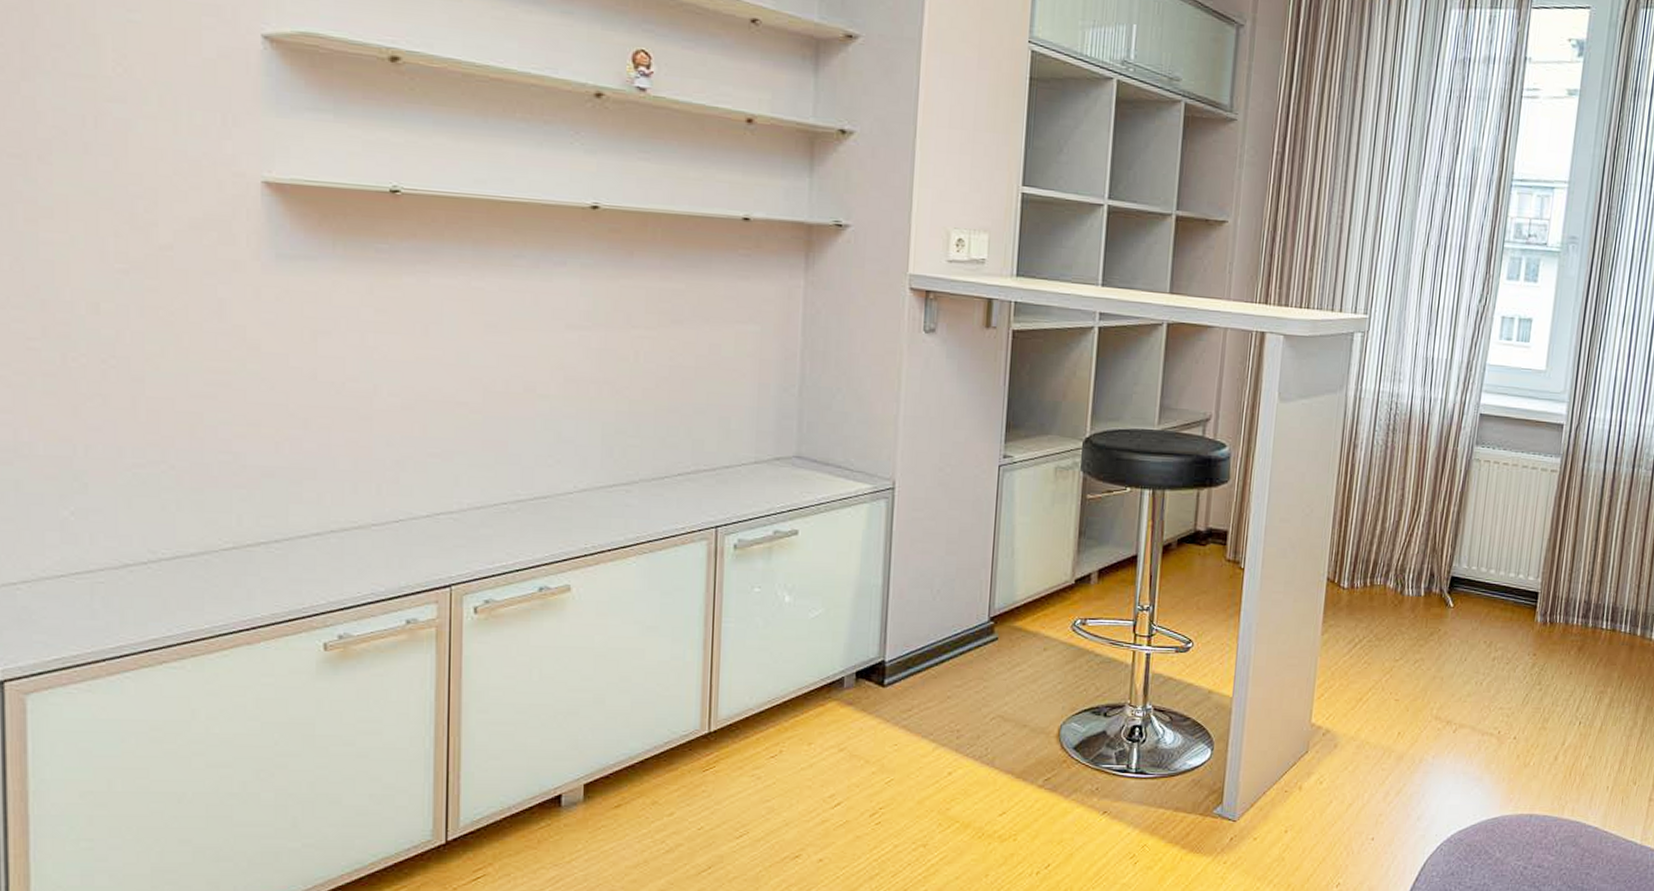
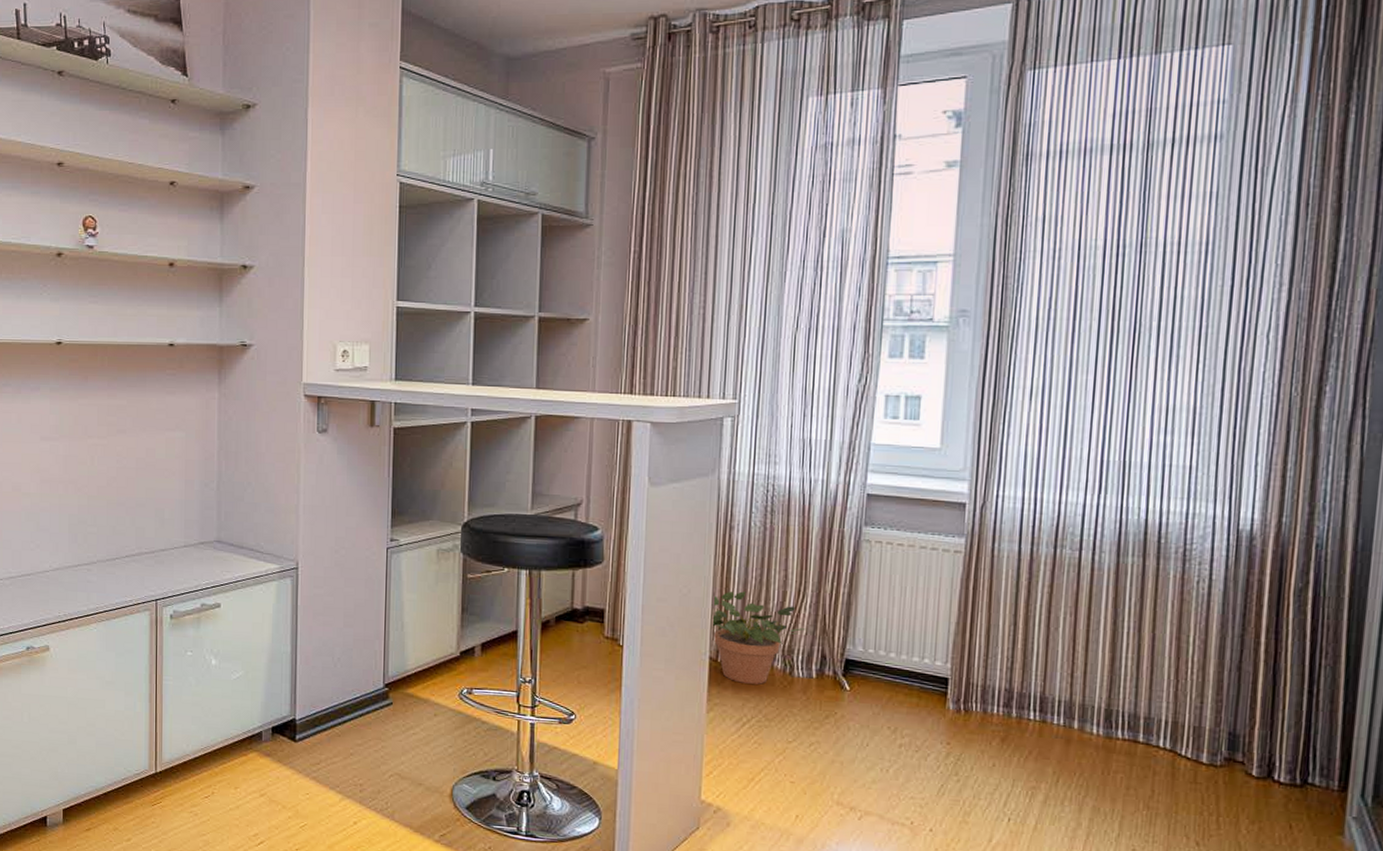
potted plant: none [1331,510,1419,604] -> present [711,591,807,685]

